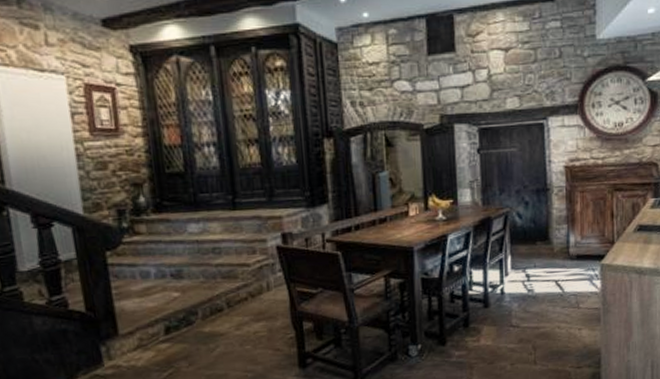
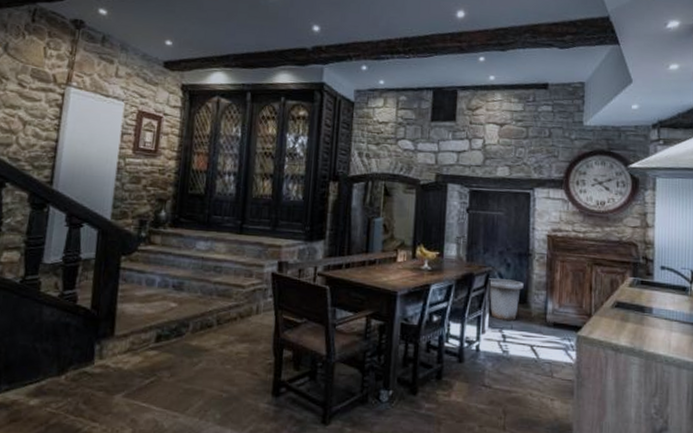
trash can: none [507,218,544,261] -> present [488,278,524,322]

